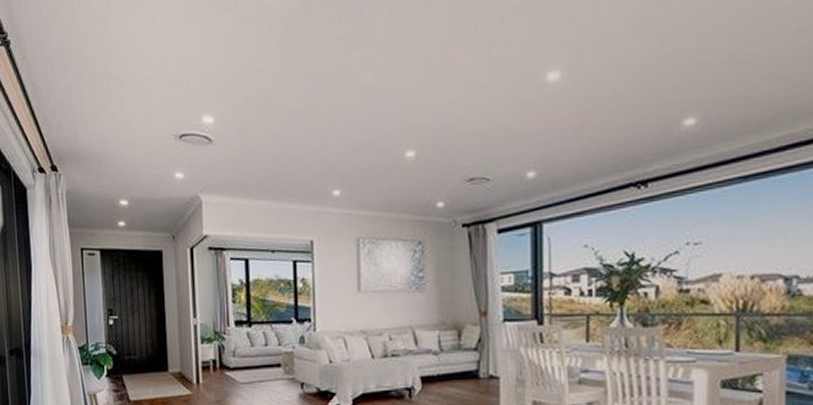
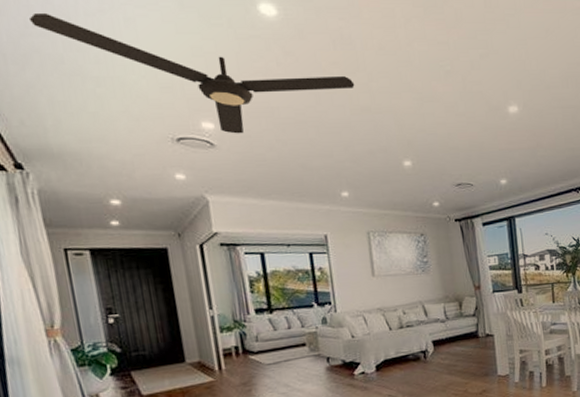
ceiling fan: none [72,17,358,128] -> present [28,12,355,134]

